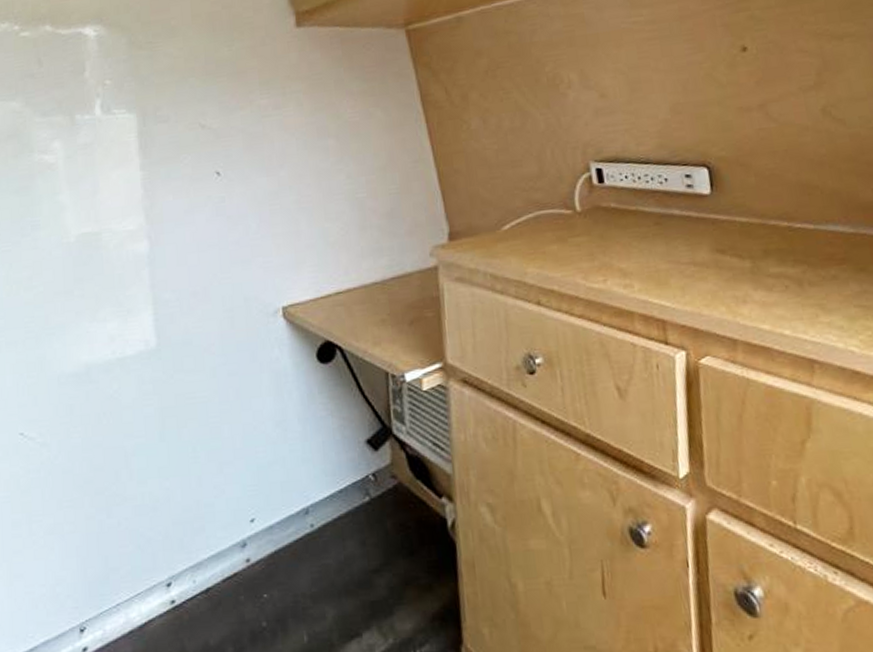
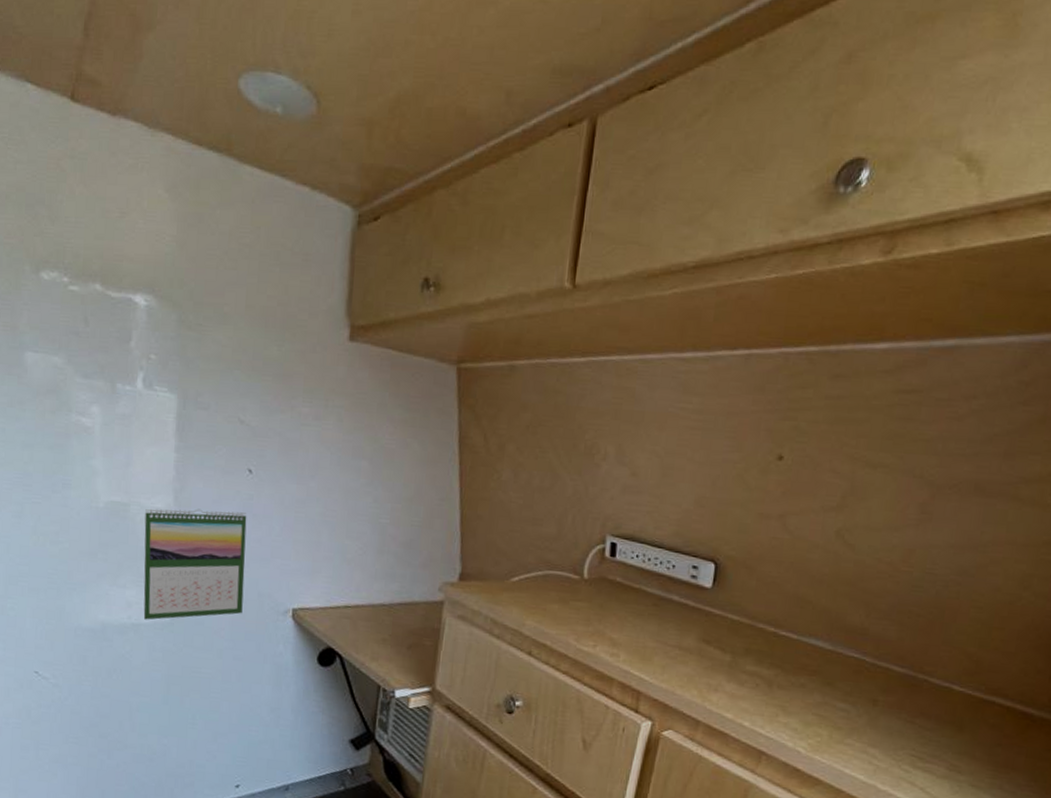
calendar: none [117,217,231,352] -> present [143,508,247,620]

